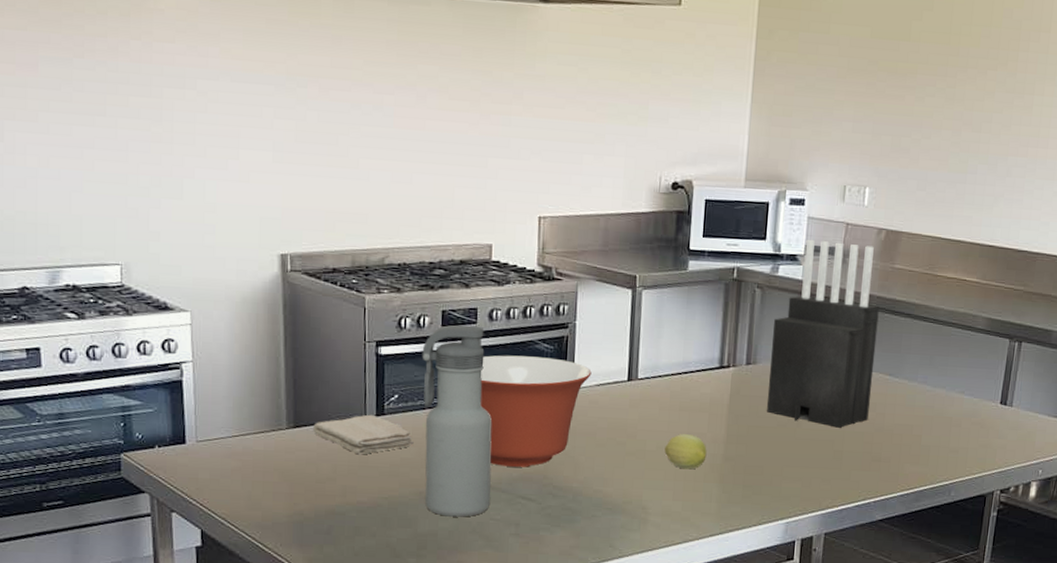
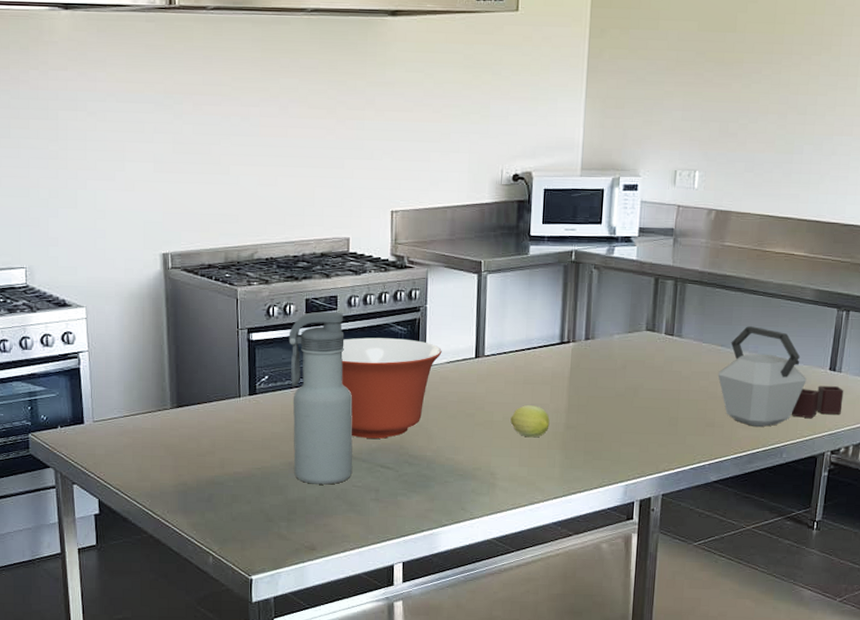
washcloth: present [312,414,414,455] -> none [193,394,283,431]
knife block: present [767,239,880,428] -> none [605,221,711,396]
kettle: none [885,355,1015,463] -> present [717,326,844,427]

